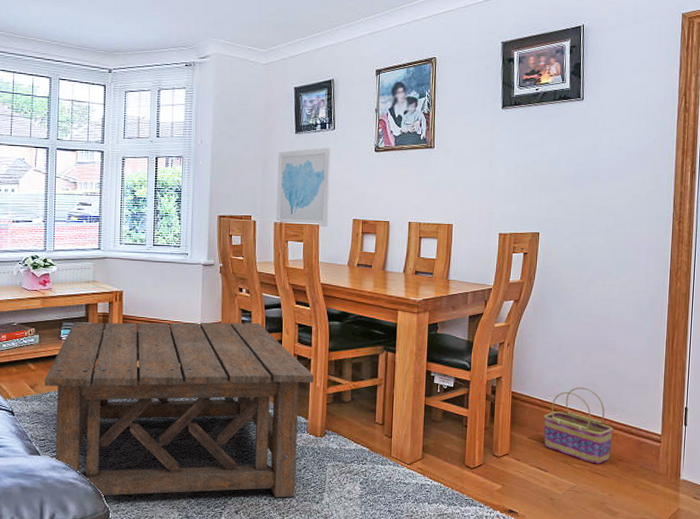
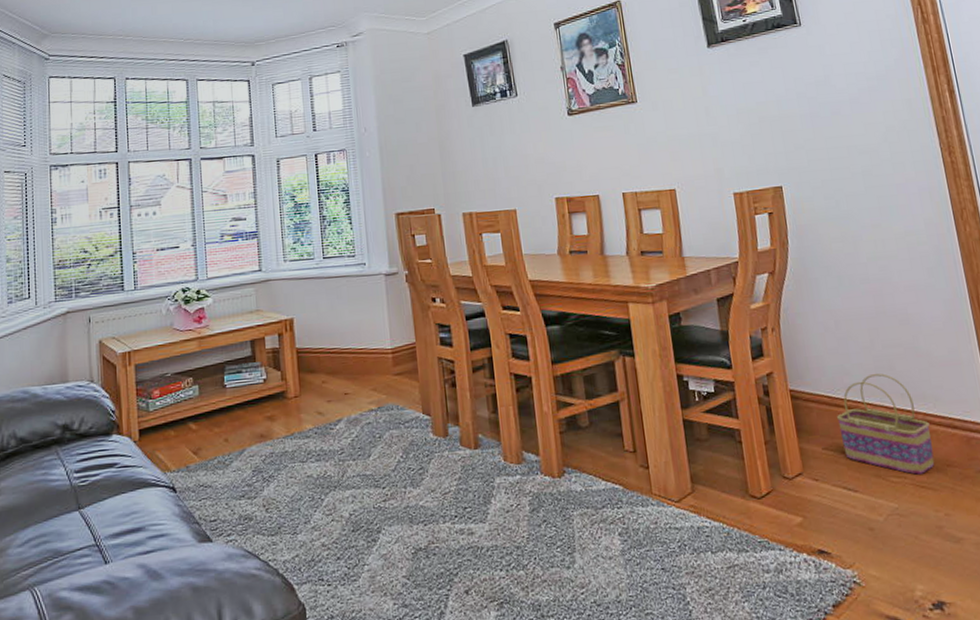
coffee table: present [44,322,315,498] -> none [209,339,540,589]
wall art: present [275,147,331,227] -> none [455,117,527,215]

